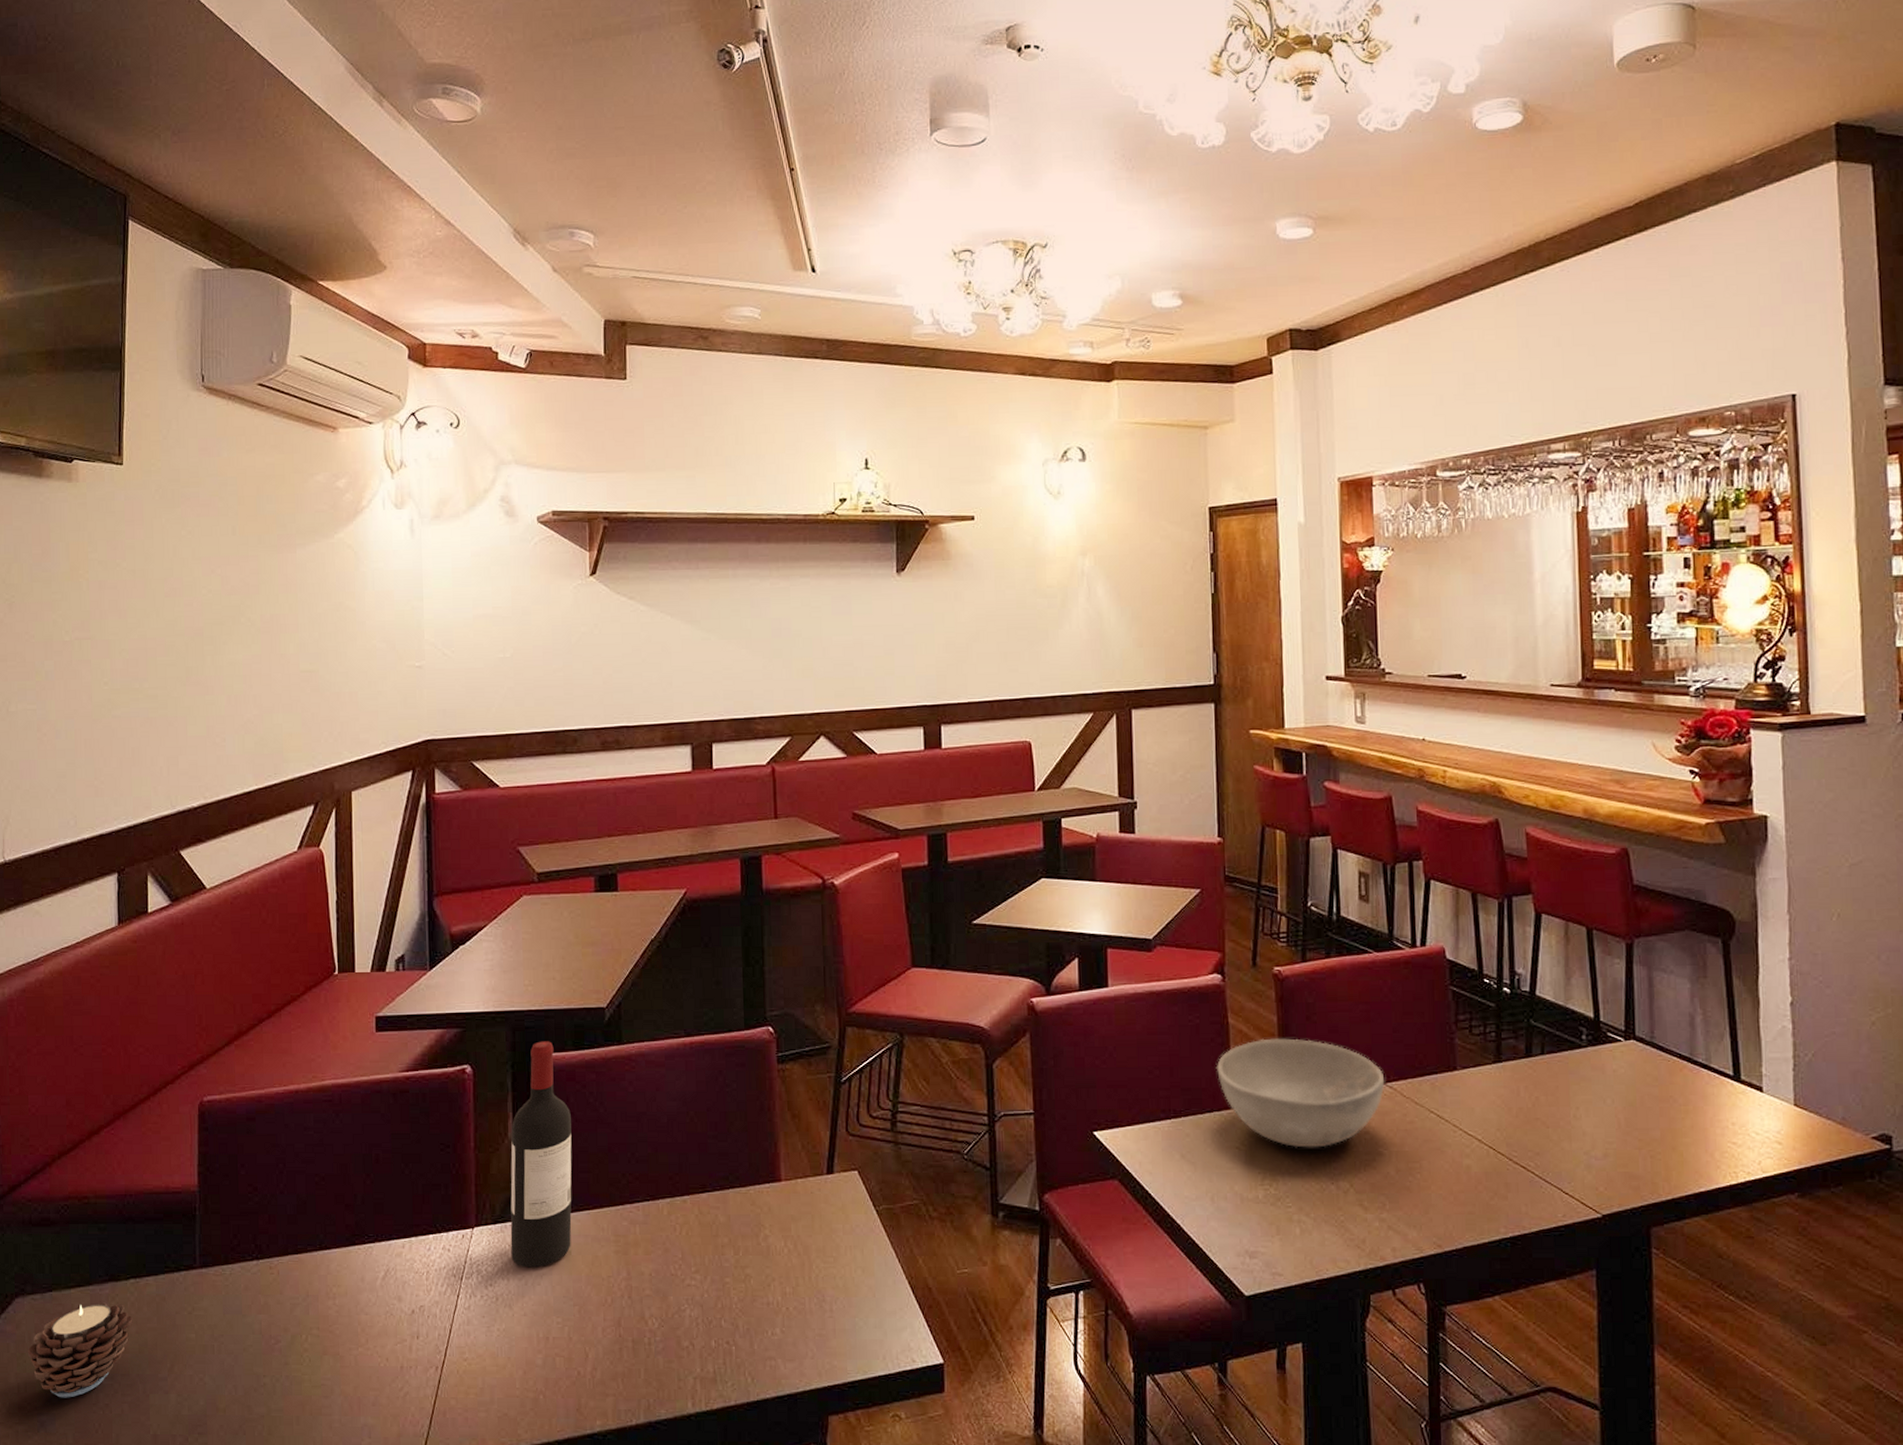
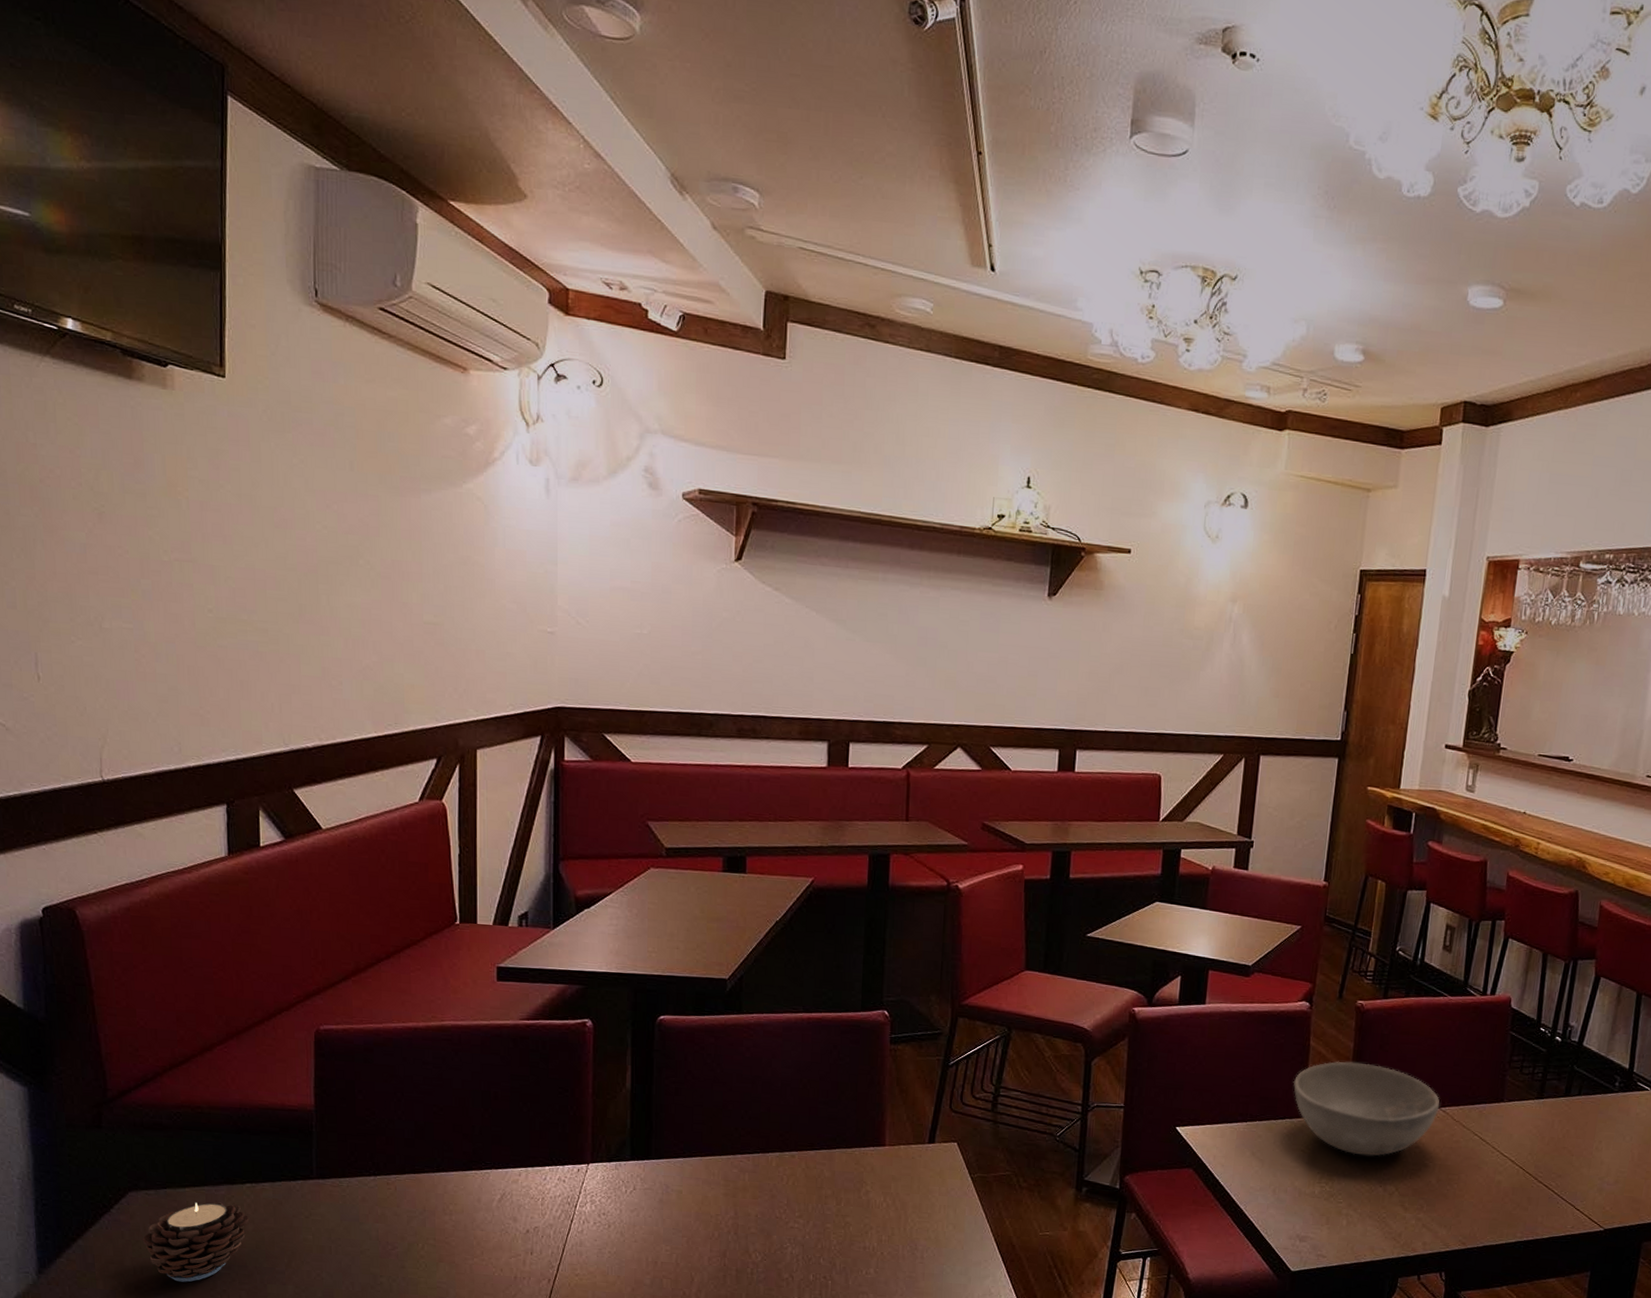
wine bottle: present [510,1041,572,1268] -> none [624,1004,688,1203]

